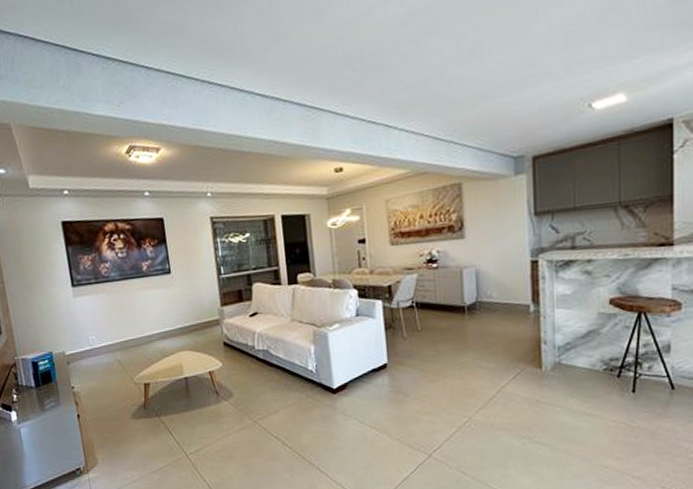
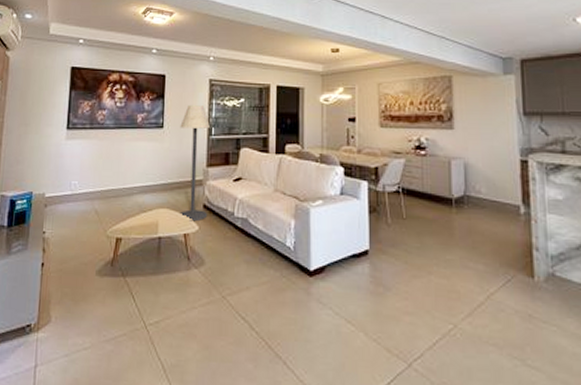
floor lamp: none [187,245,229,360] -> present [179,105,210,222]

